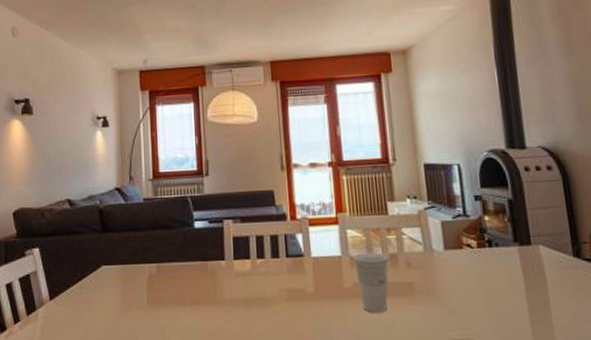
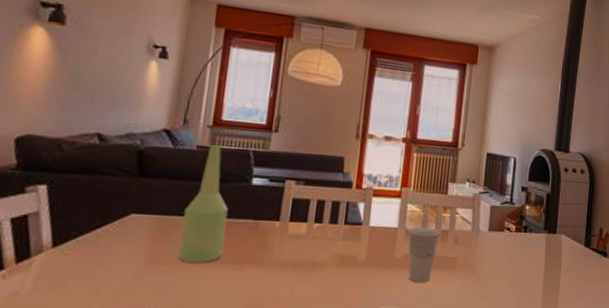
bottle: none [142,195,180,306] -> present [178,144,228,263]

